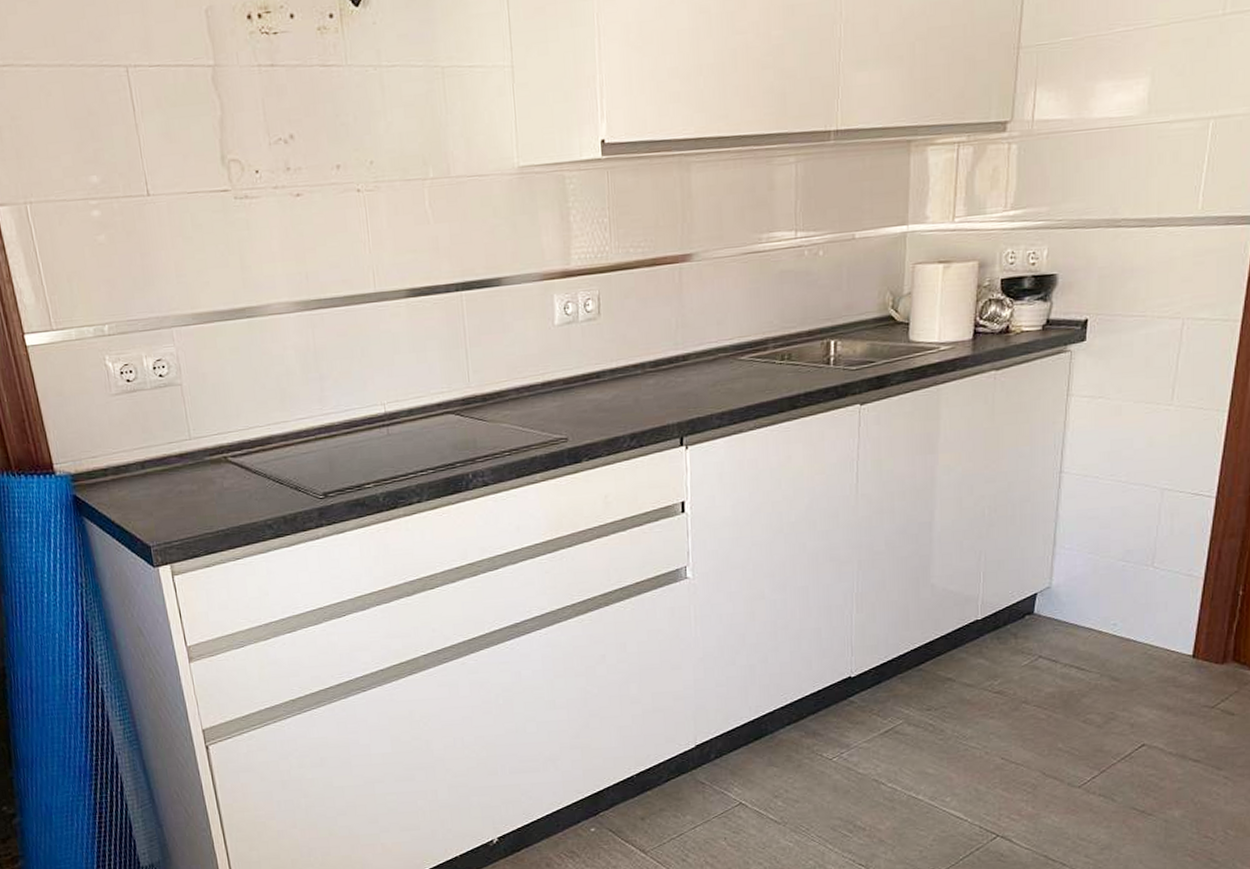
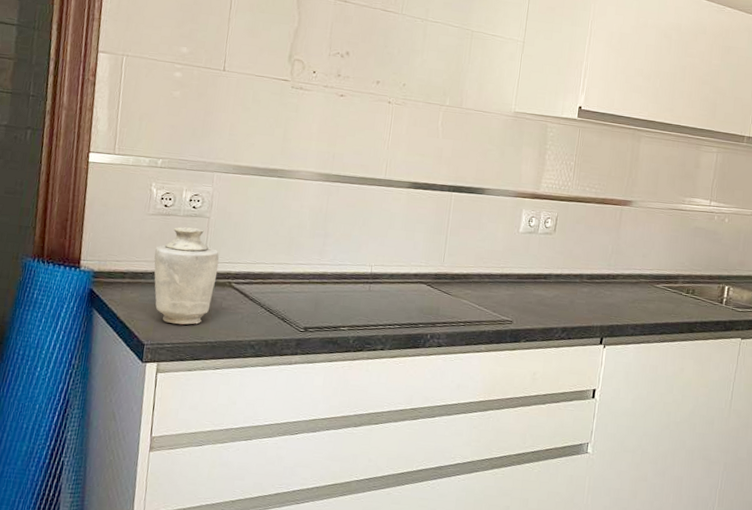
vase: none [130,400,211,517] -> present [154,227,220,325]

